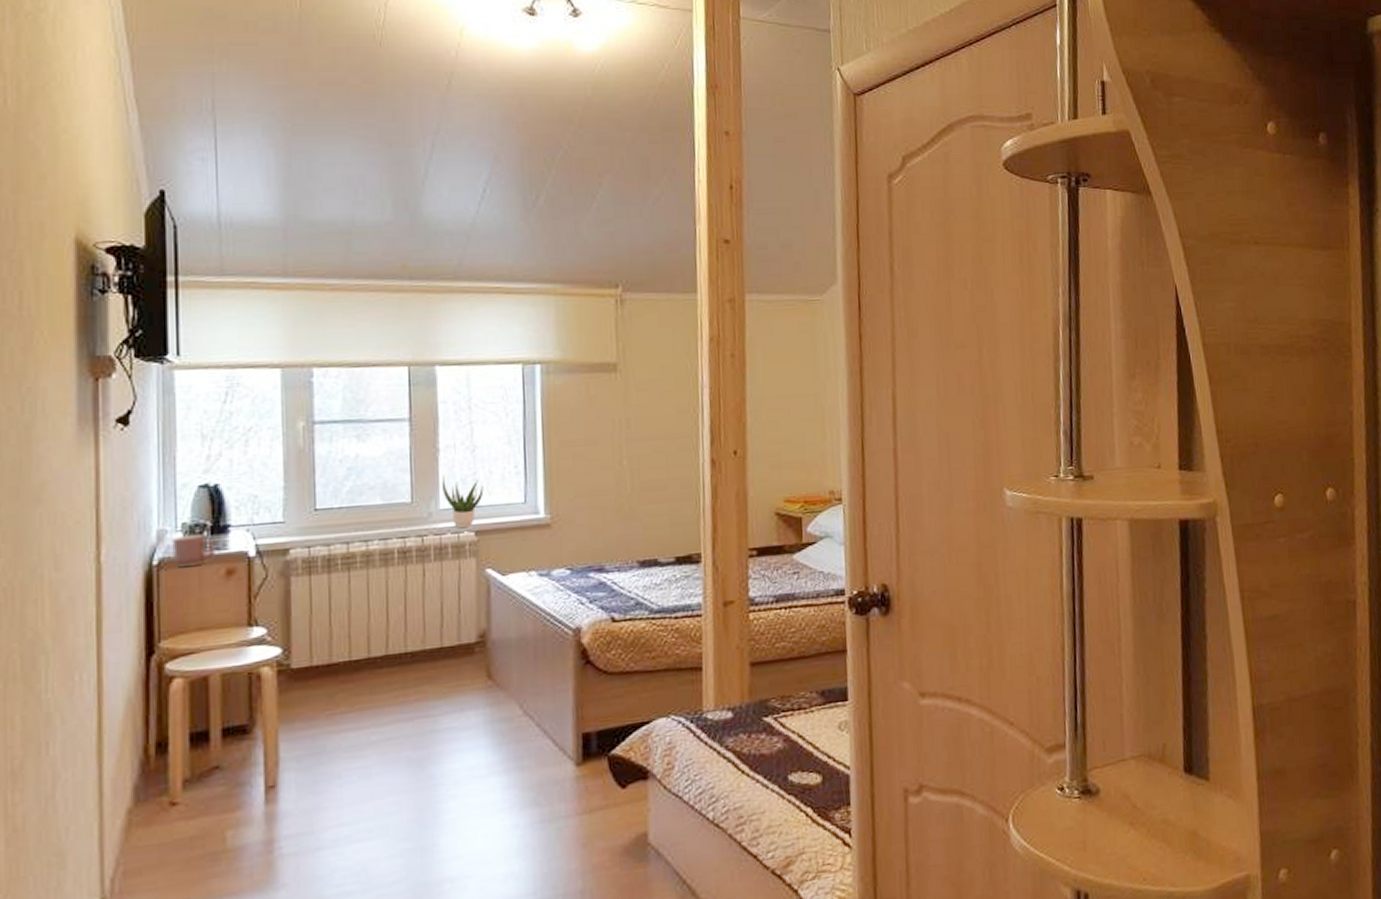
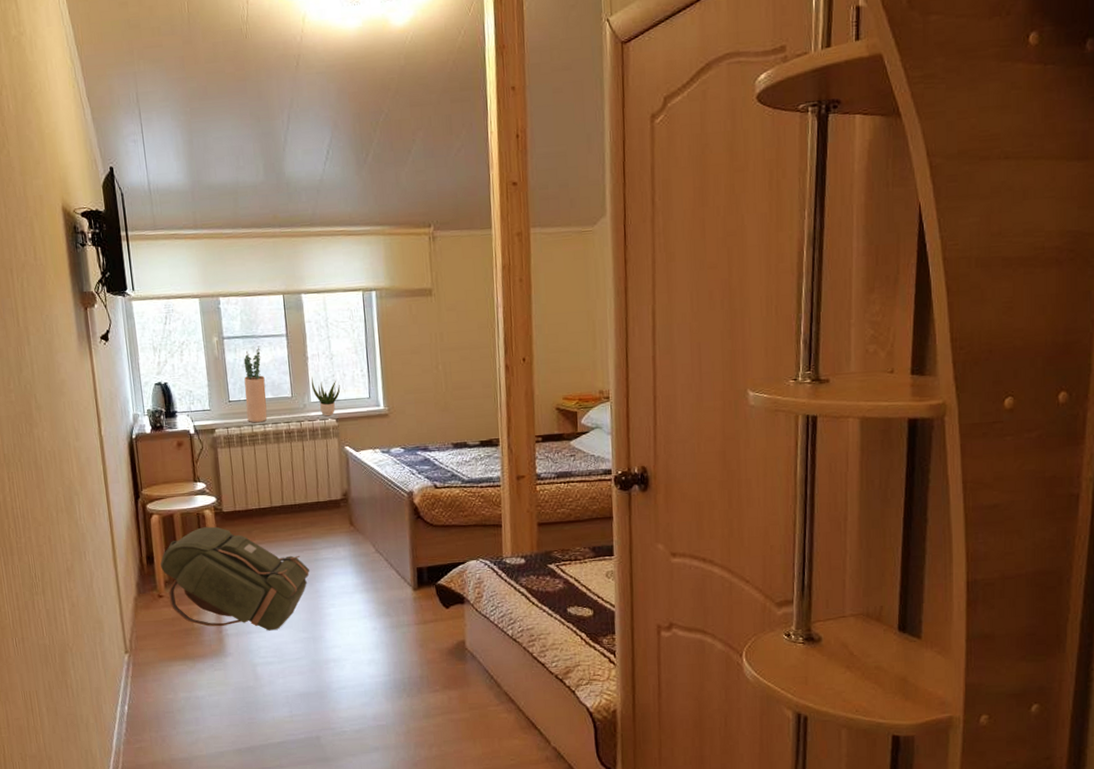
mug: present [172,533,215,568] -> none [142,417,170,441]
backpack: none [179,690,423,846] -> present [160,526,310,631]
vase: none [340,433,373,540] -> present [243,345,268,423]

